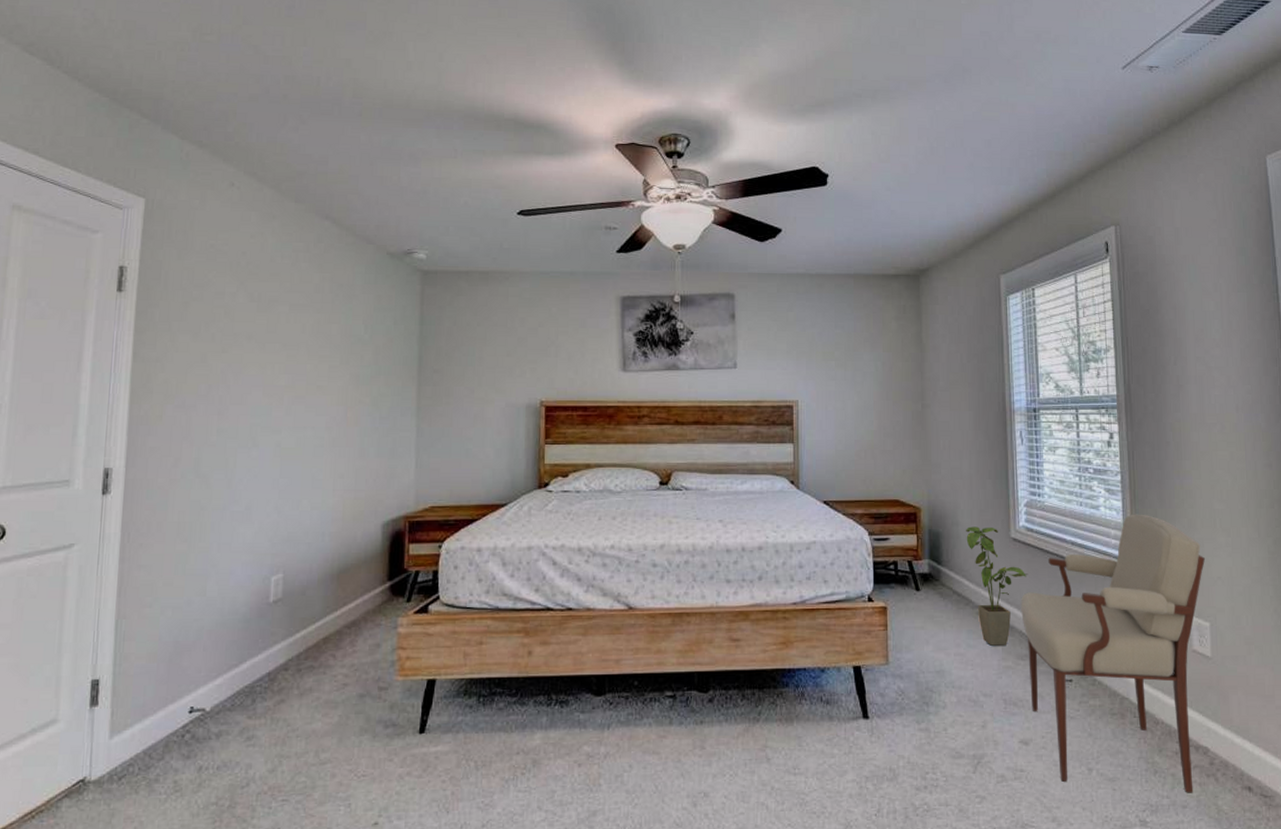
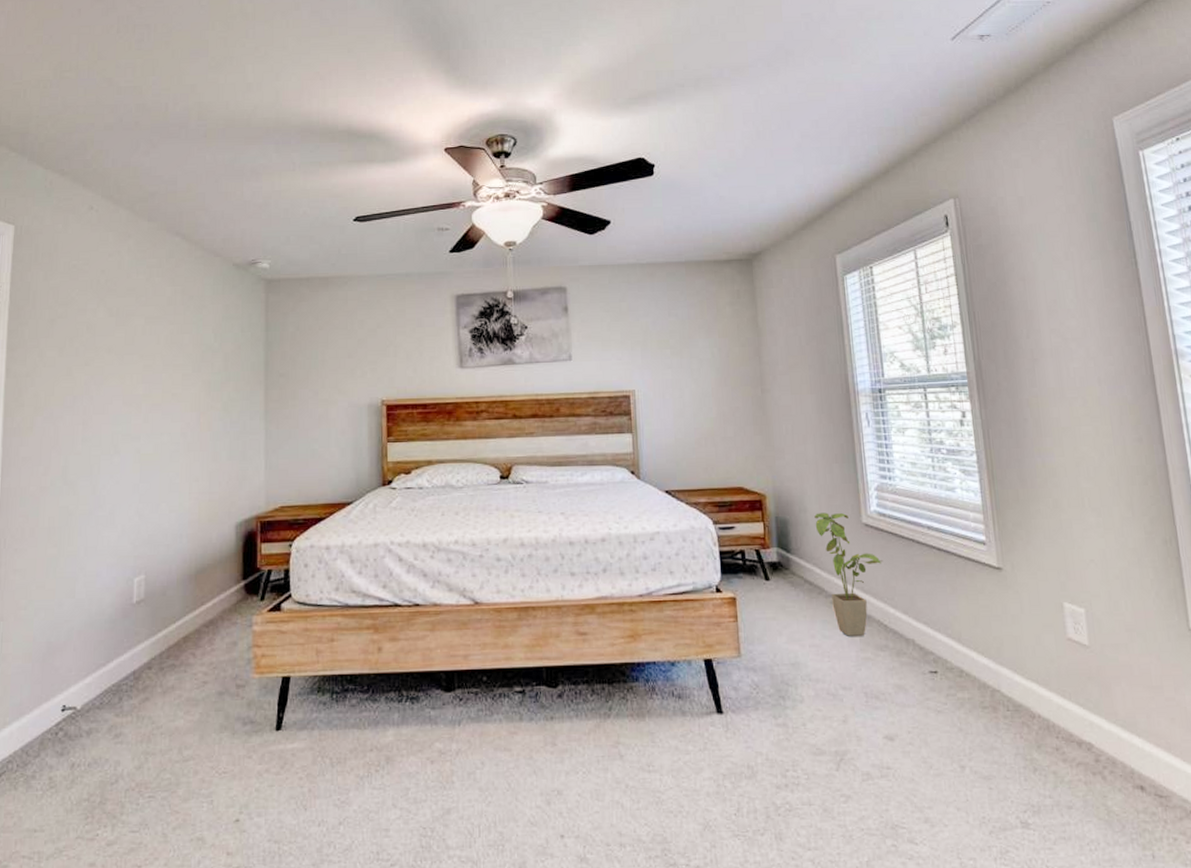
armchair: present [1021,514,1205,793] -> none [877,495,1079,793]

